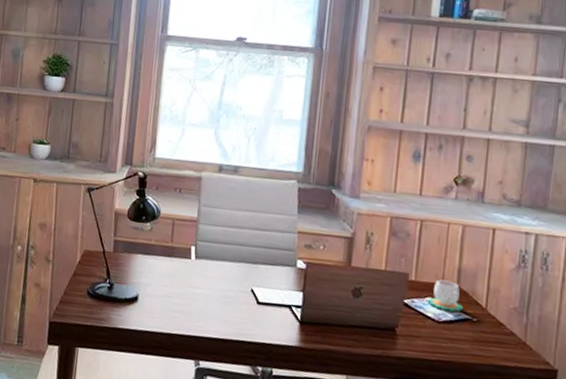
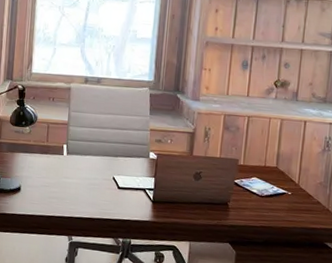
mug: present [427,279,463,312] -> none [253,163,281,188]

